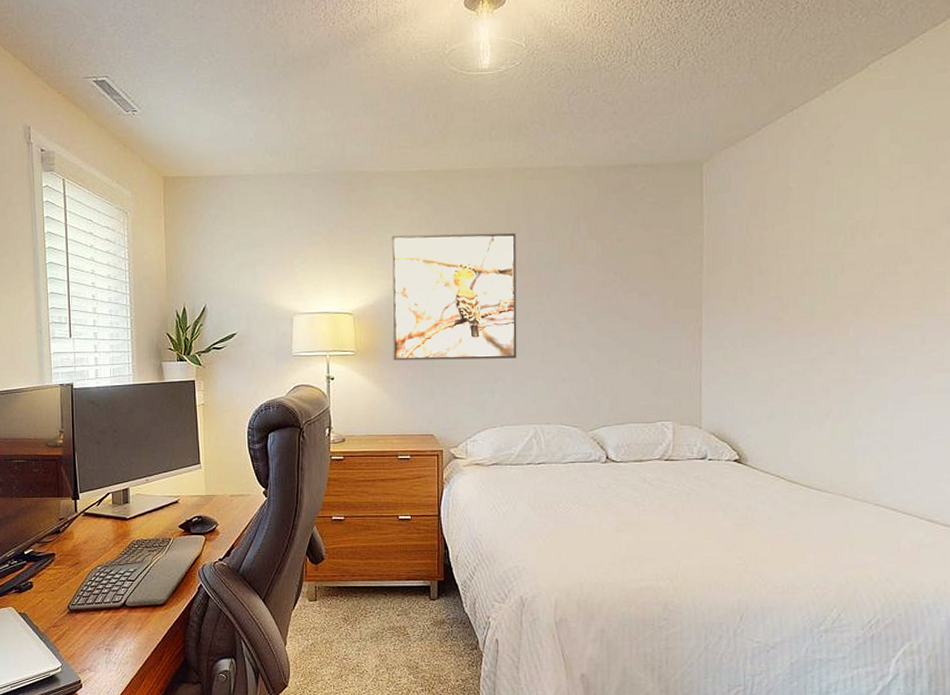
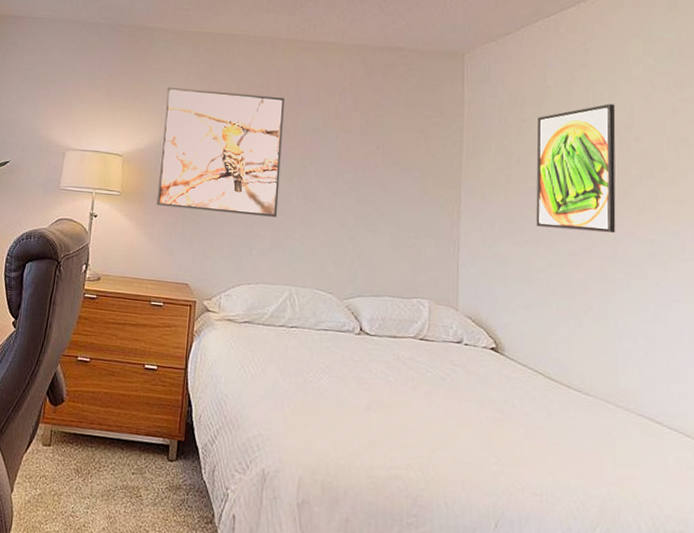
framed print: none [778,200,860,336] -> present [536,103,616,234]

